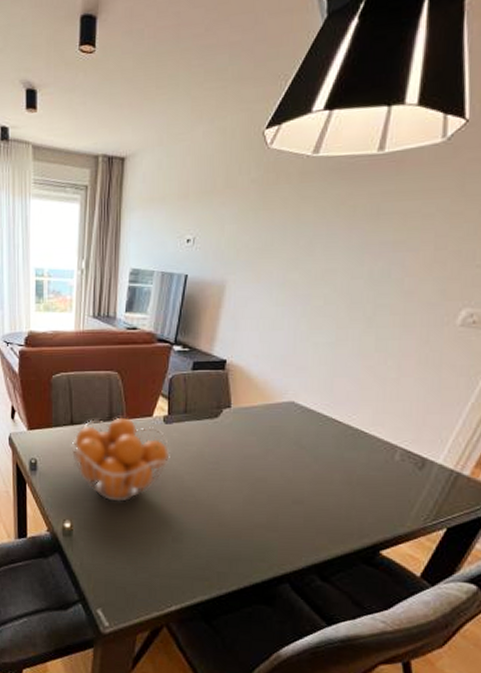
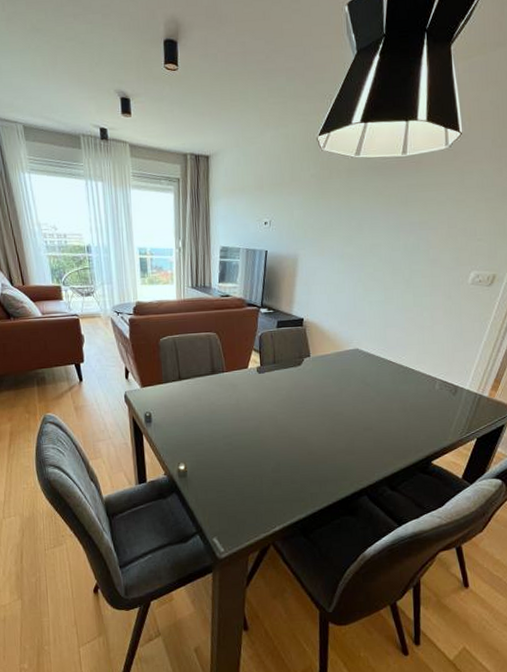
fruit basket: present [71,417,170,502] -> none [180,370,265,443]

